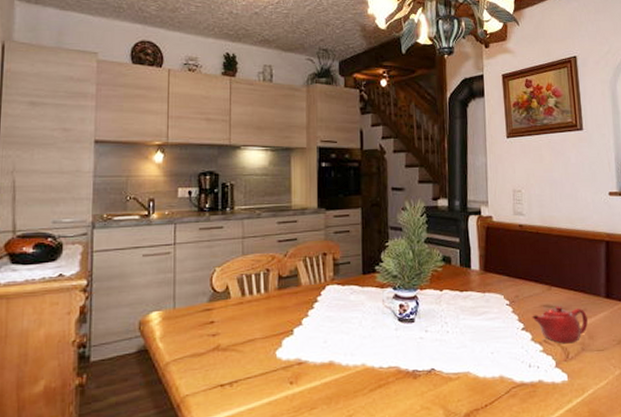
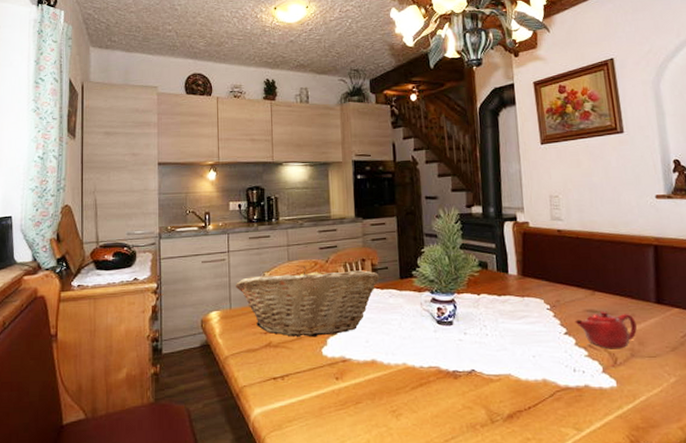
fruit basket: none [180,260,341,339] -> present [235,266,380,337]

